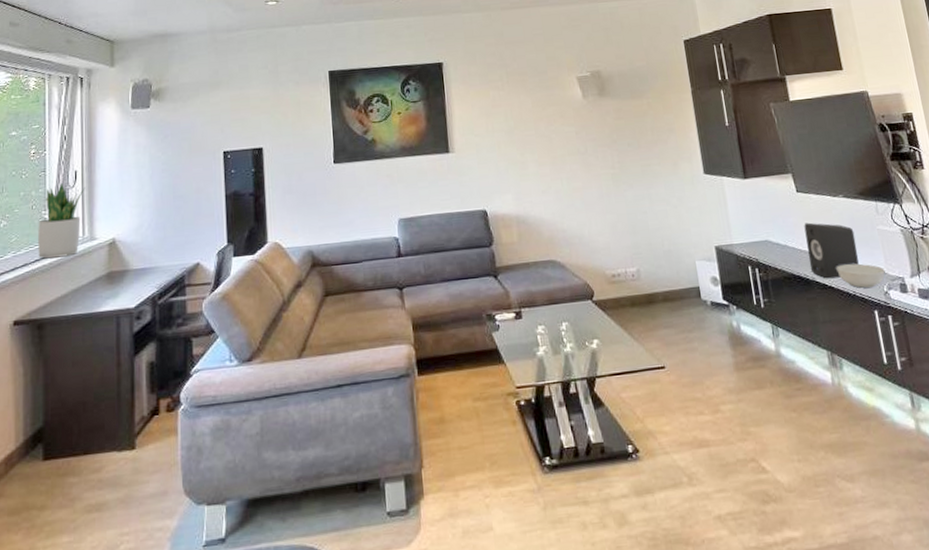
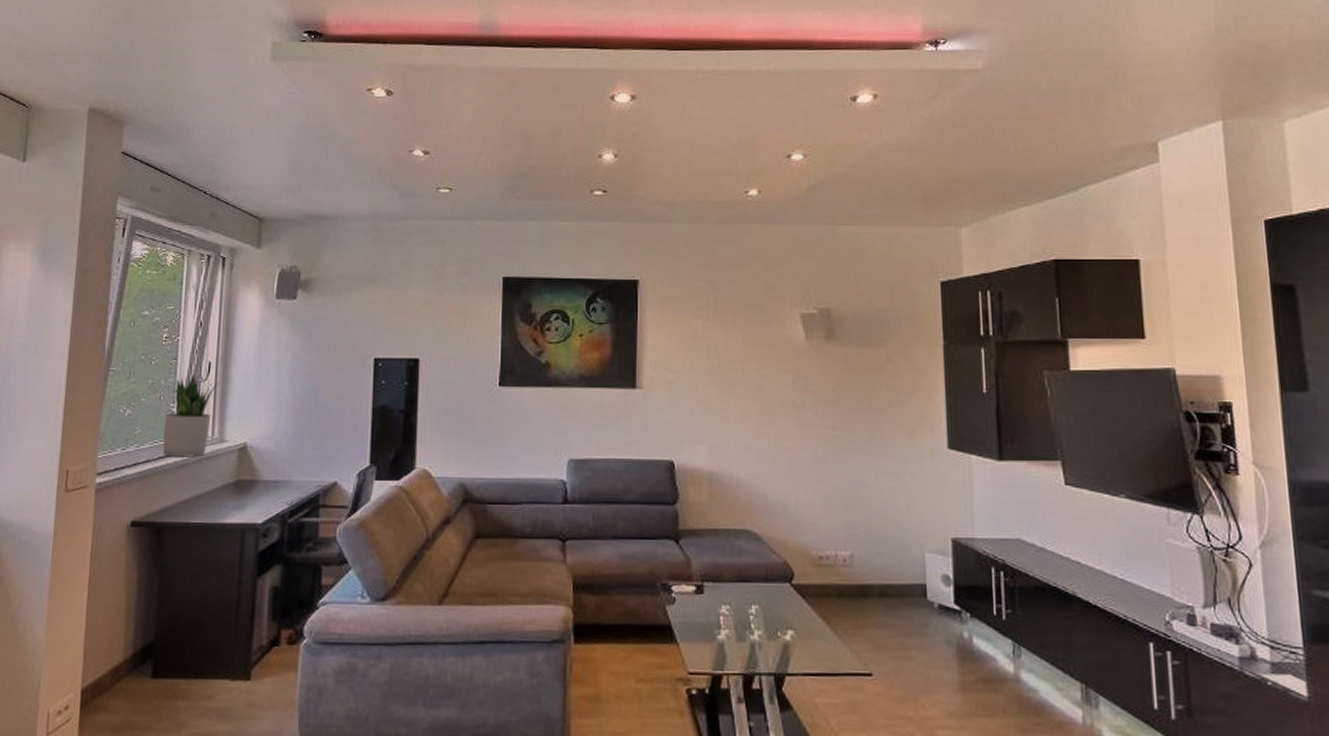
speaker: present [804,222,859,278] -> none [1069,524,1137,596]
bowl: present [836,263,886,289] -> none [1105,581,1170,615]

